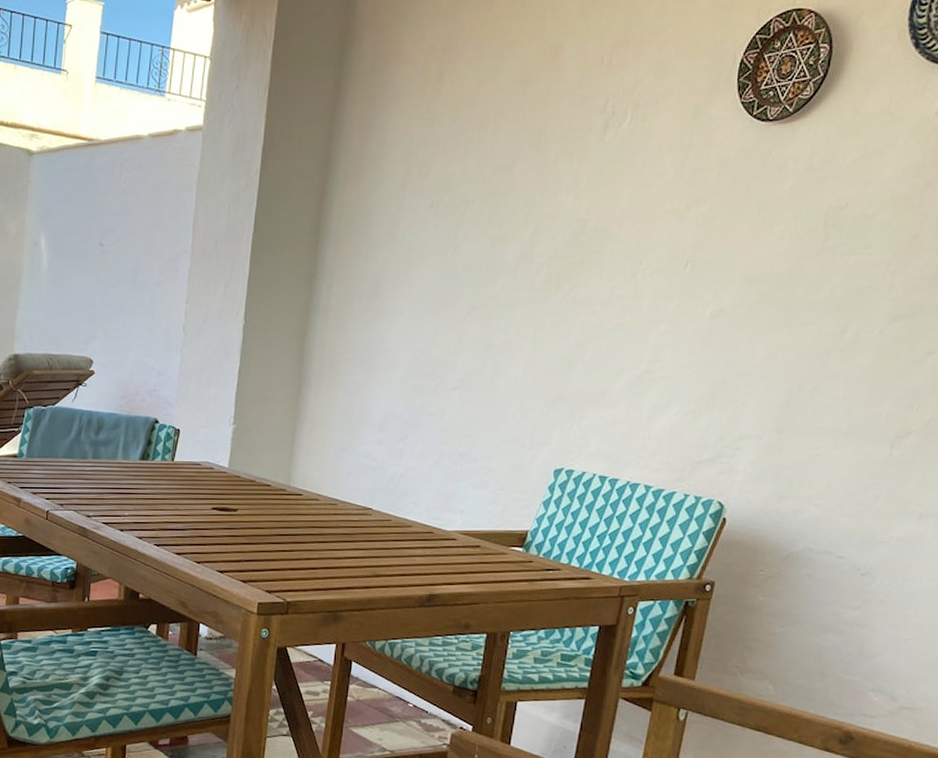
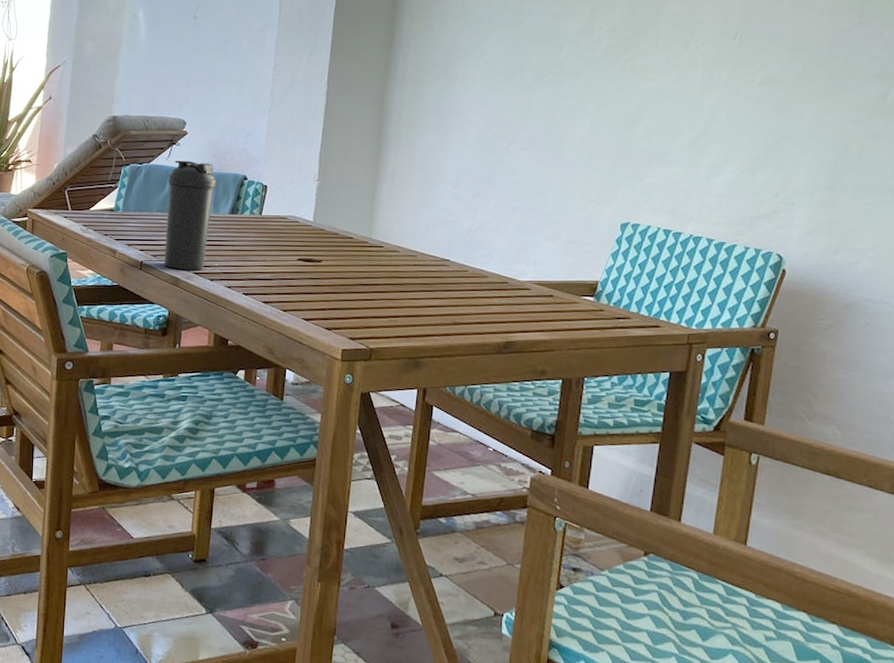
water bottle: none [72,402,126,520] -> present [164,160,216,270]

